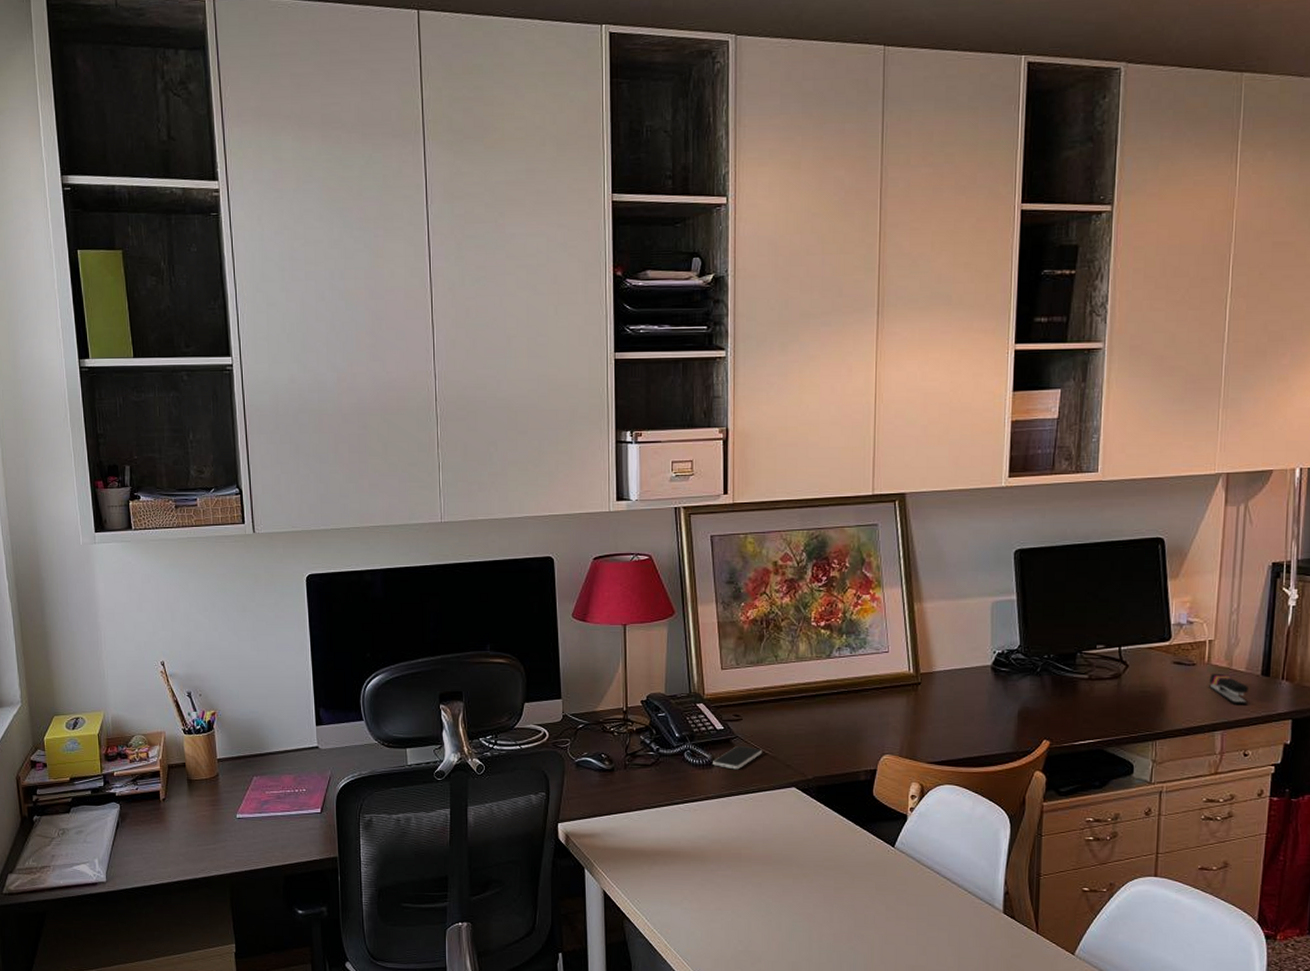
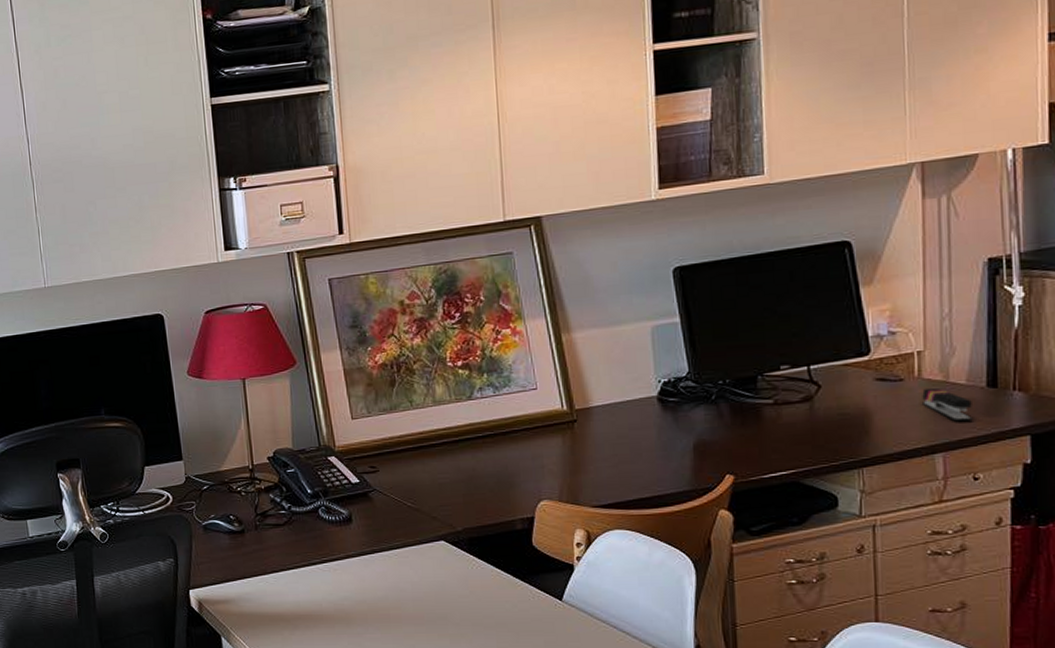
smartphone: present [713,745,763,770] -> none [350,498,405,525]

